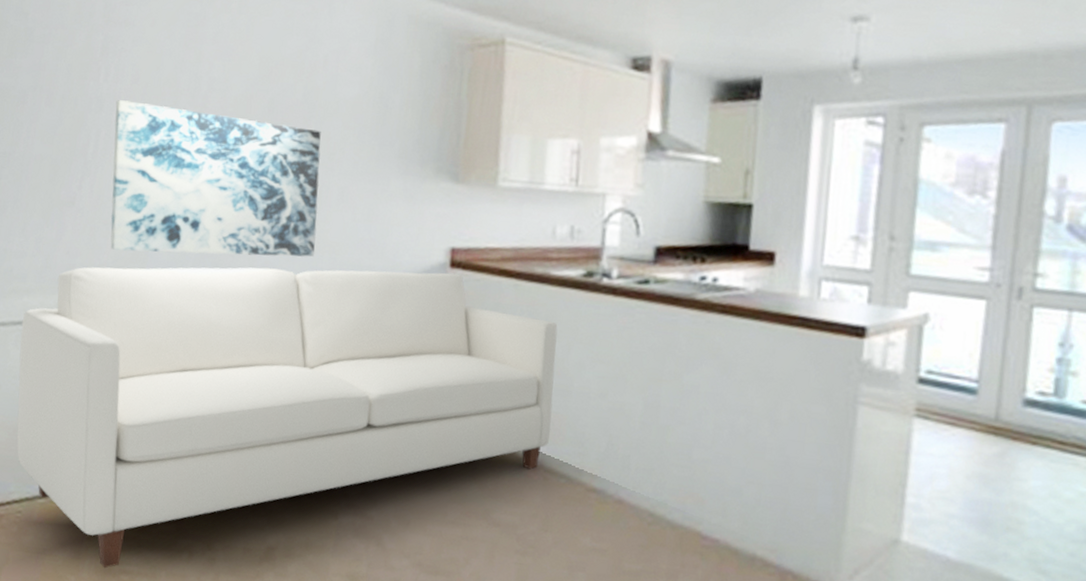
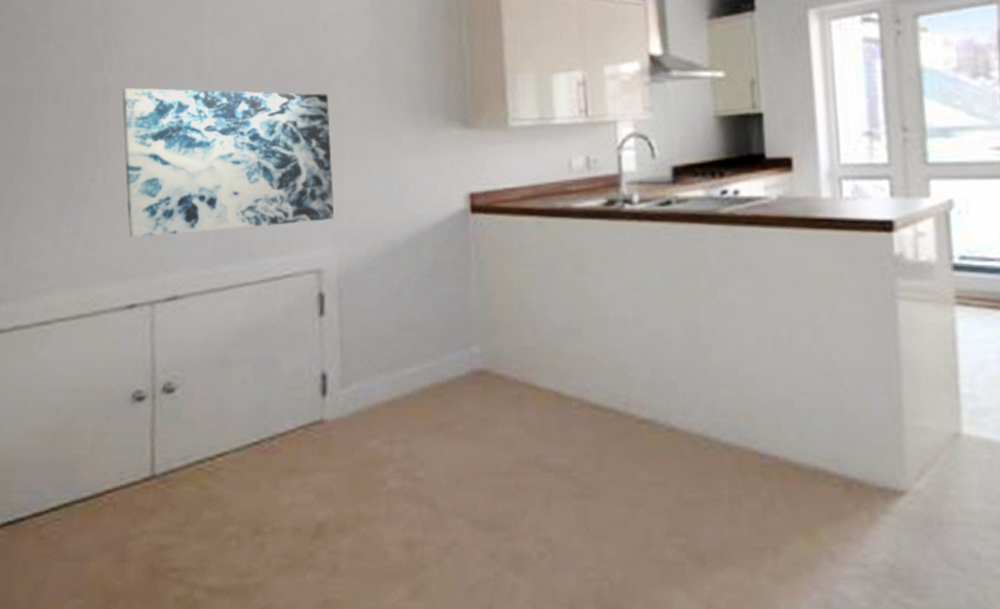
sofa: present [16,267,558,569] -> none [45,218,593,568]

